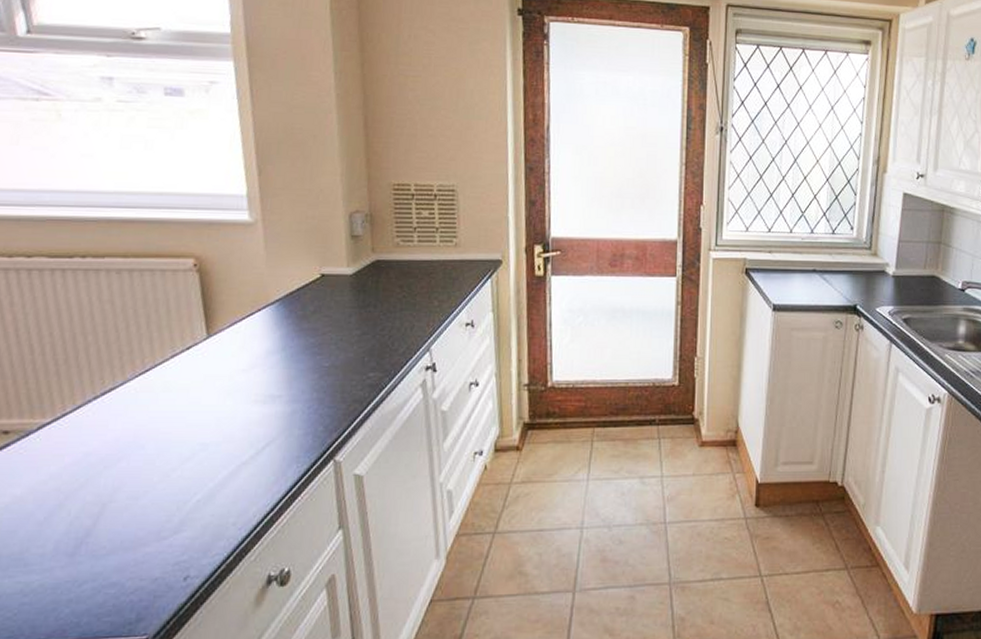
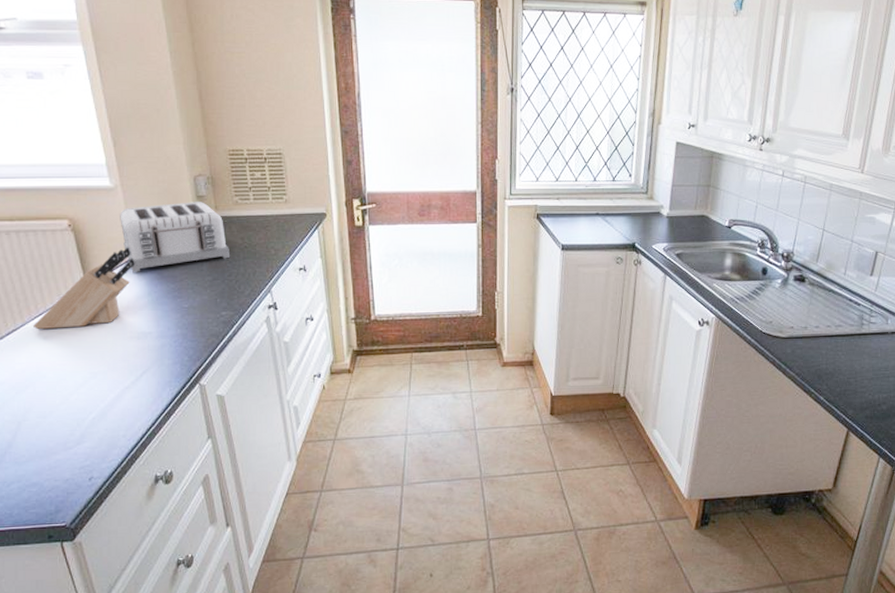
knife block: none [136,292,271,388] -> present [33,247,136,329]
toaster: none [256,242,385,323] -> present [120,202,229,272]

